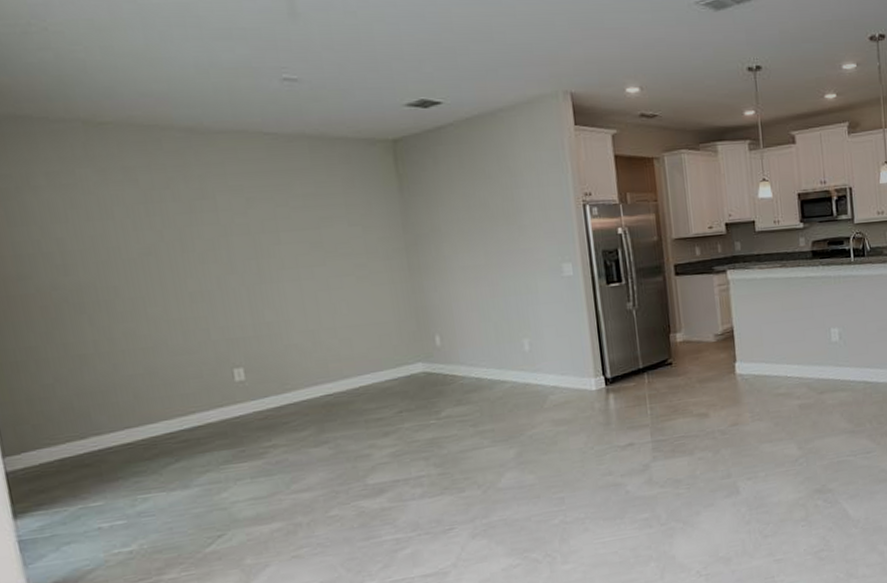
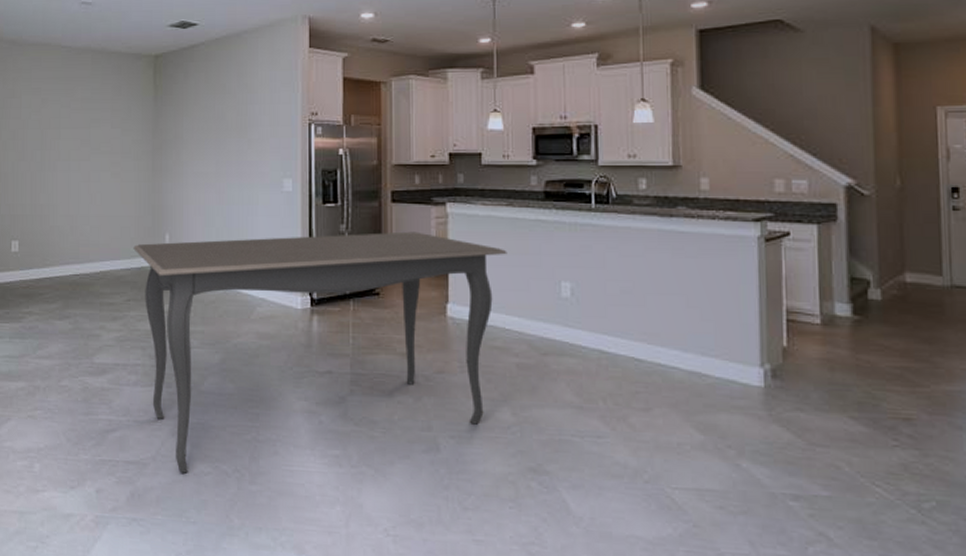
dining table: none [397,300,784,572] -> present [133,231,507,474]

